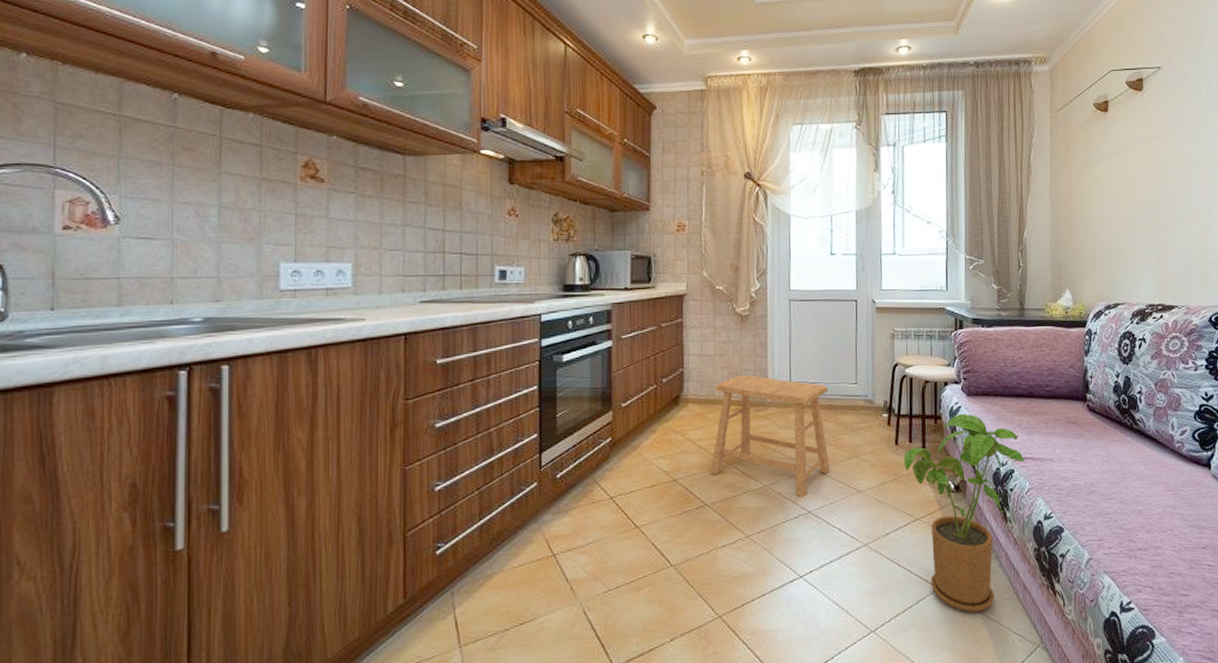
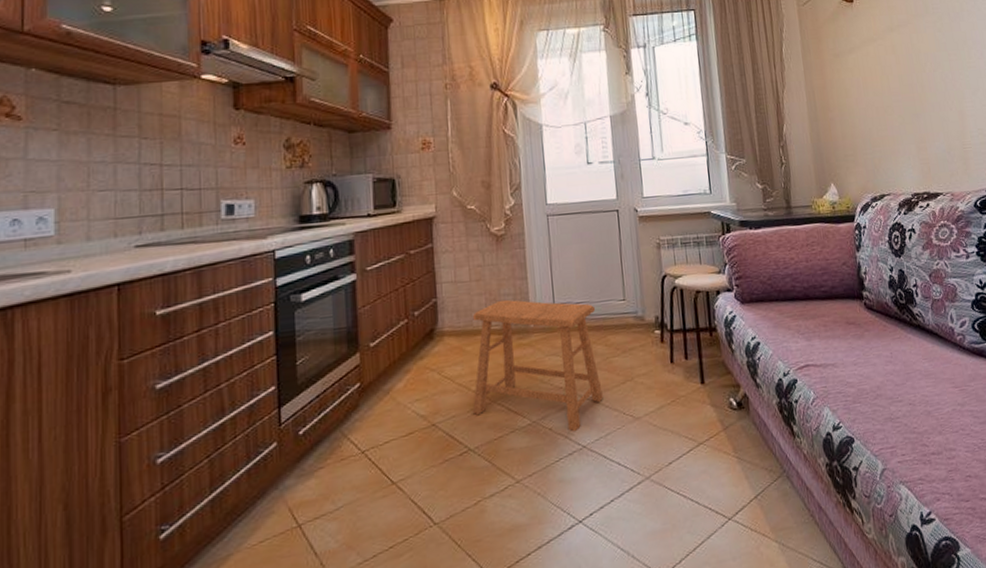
house plant: present [903,414,1024,613] -> none [680,323,807,544]

